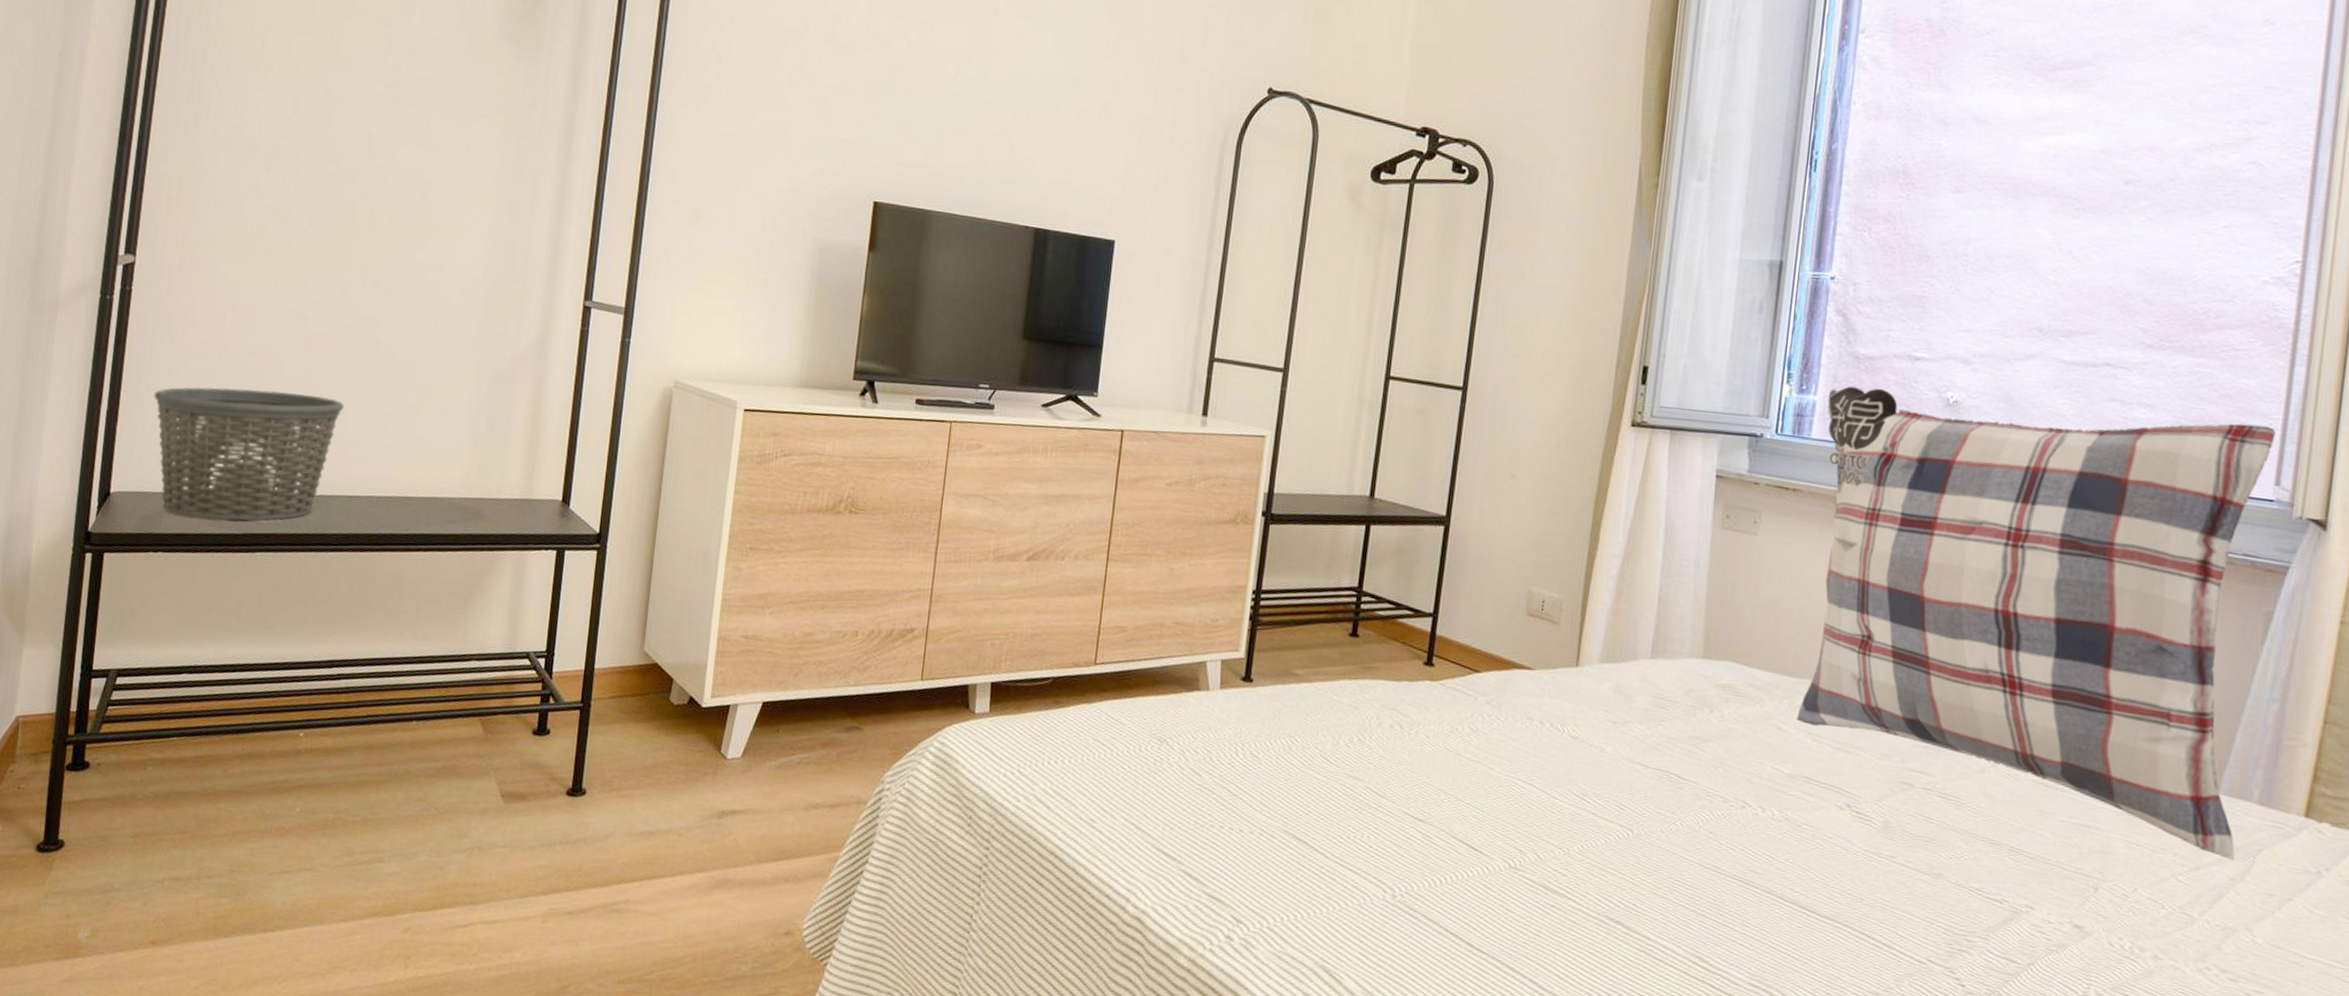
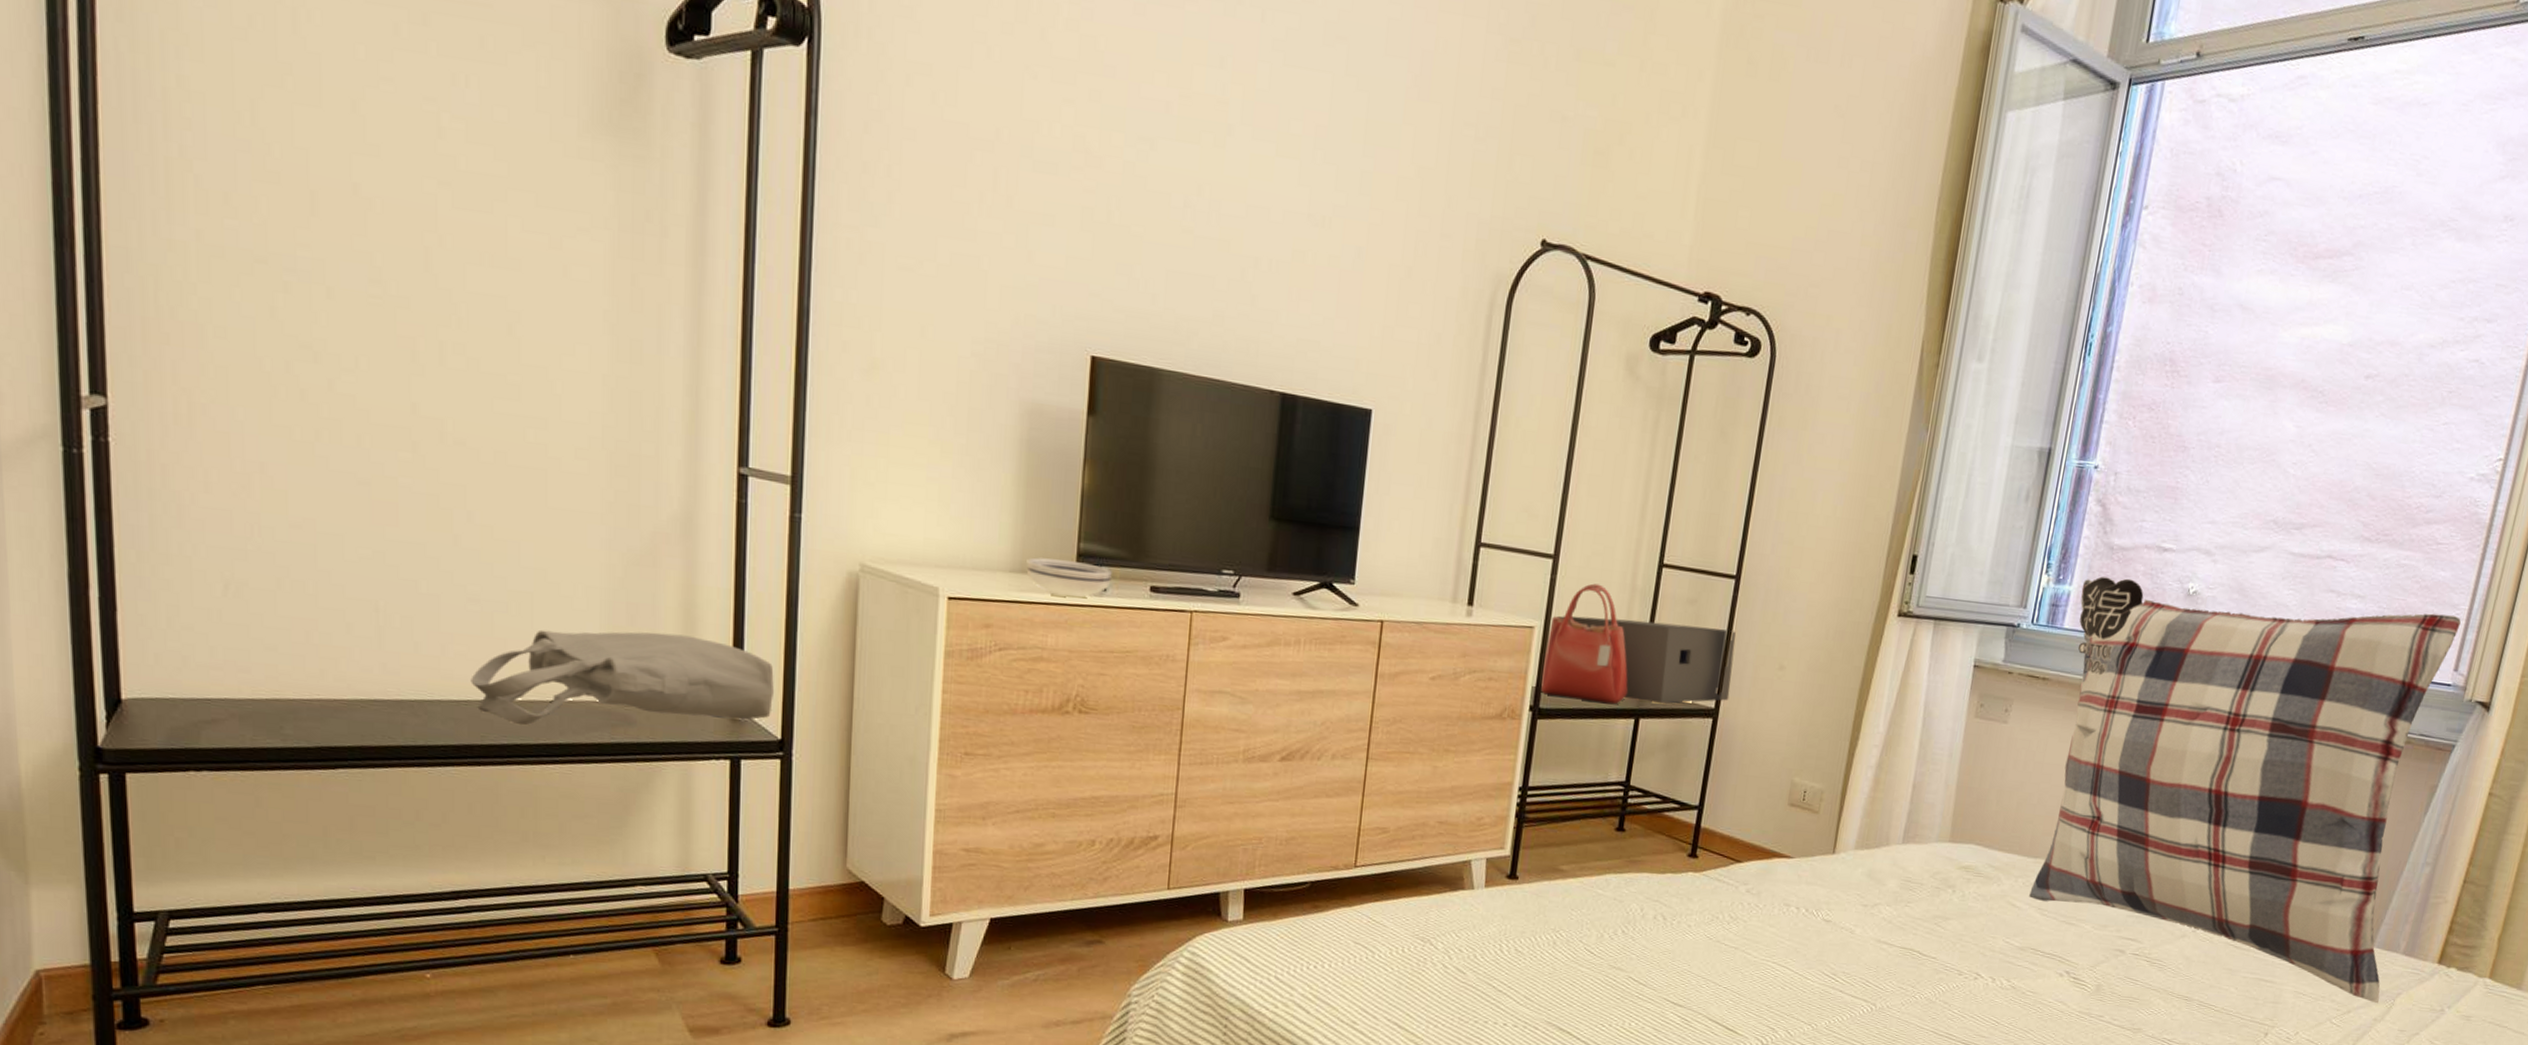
basket: present [154,387,344,521] -> none [164,567,433,732]
tote bag: none [363,437,598,518] -> present [470,629,774,726]
bowl: none [810,374,883,411] -> present [1026,557,1112,600]
handbag: none [1273,395,1358,511] -> present [1541,583,1628,705]
storage box: none [1287,425,1465,511] -> present [1557,615,1736,703]

